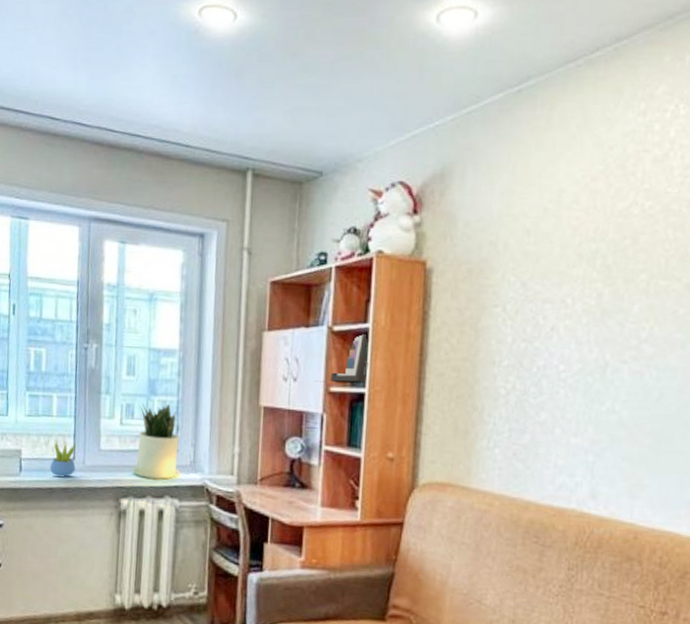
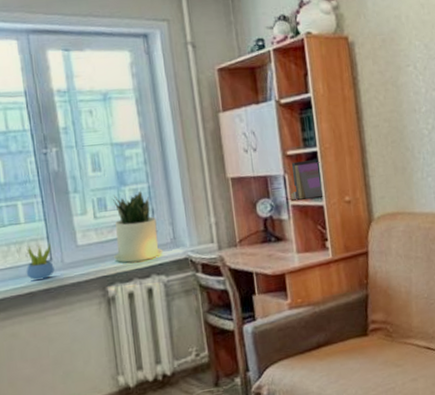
books: none [325,401,366,448] -> present [289,160,325,200]
picture frame: present [330,334,369,384] -> none [285,103,316,147]

